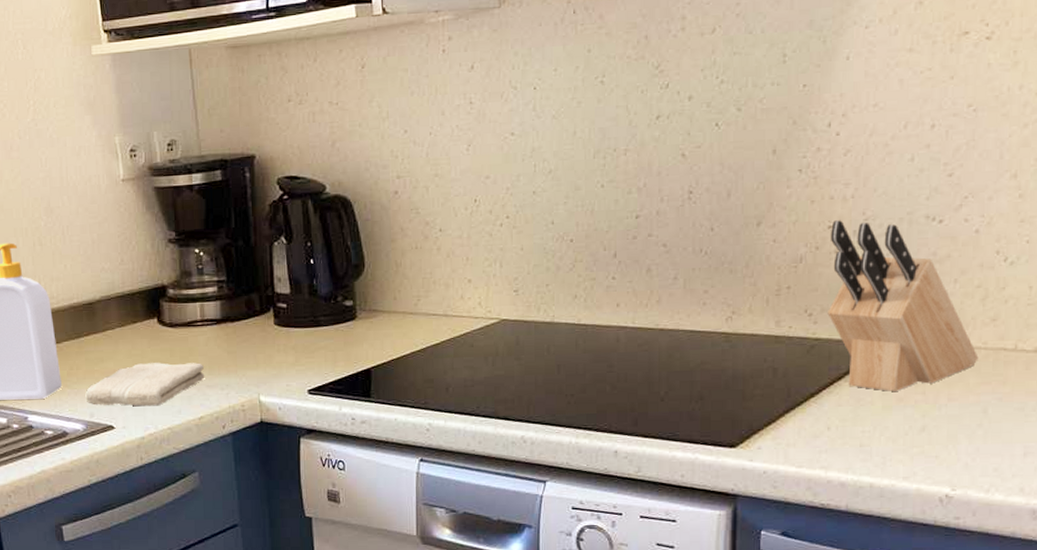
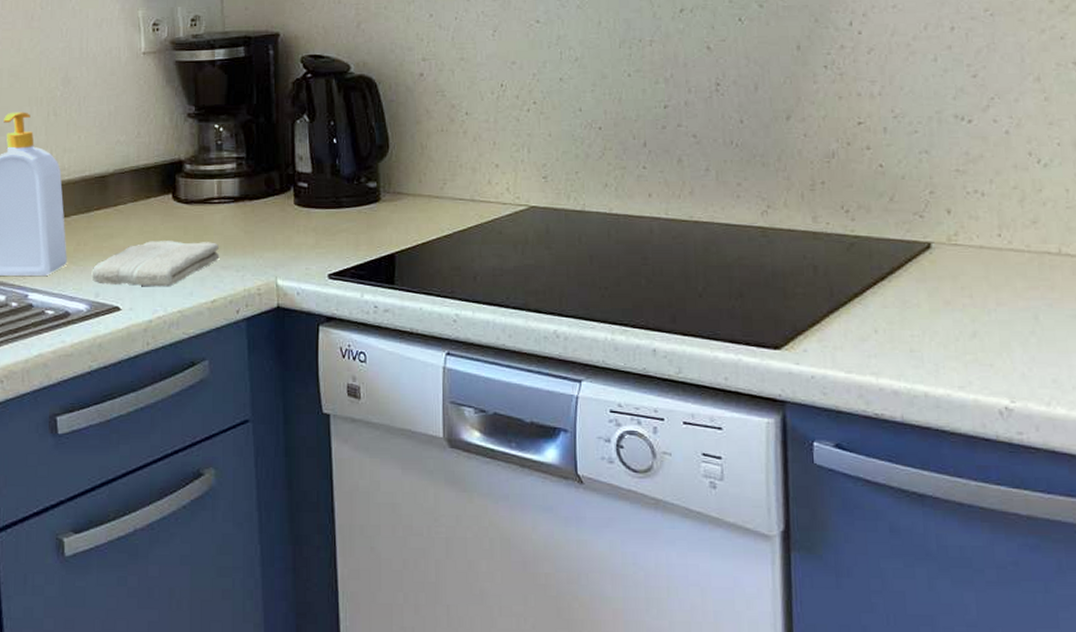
knife block: present [827,220,979,391] -> none [861,117,1023,294]

